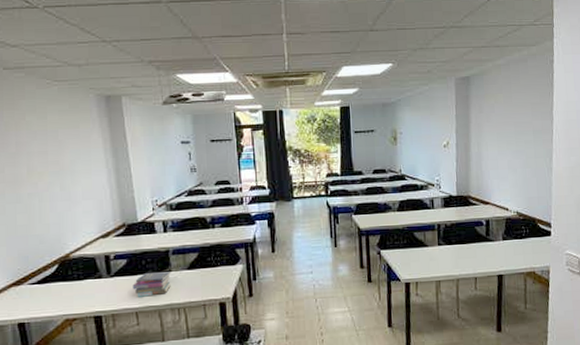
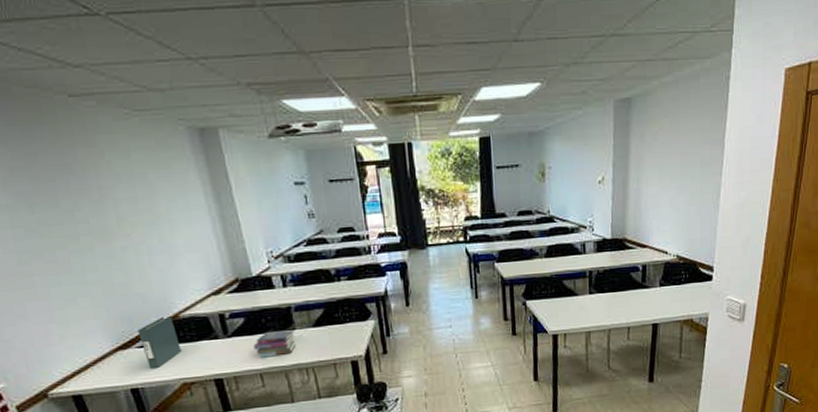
binder: none [32,256,68,304] -> present [137,316,182,368]

